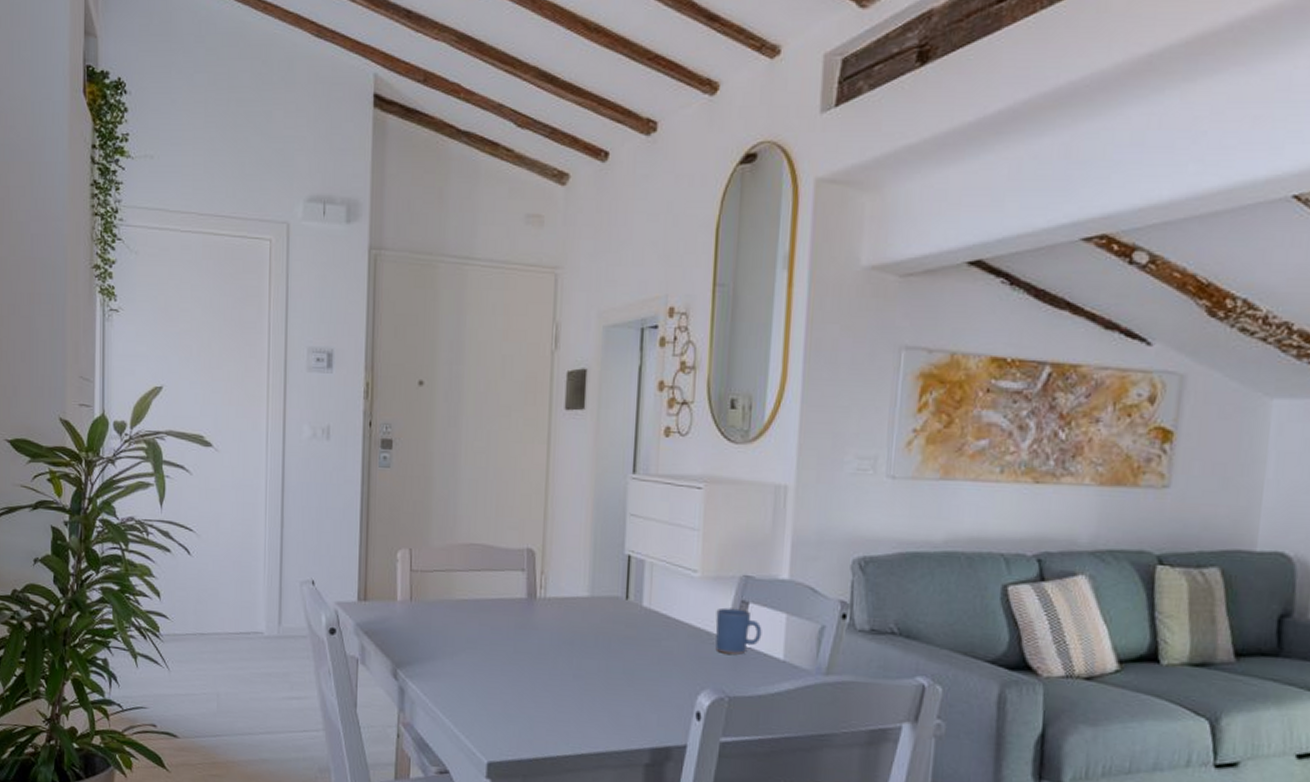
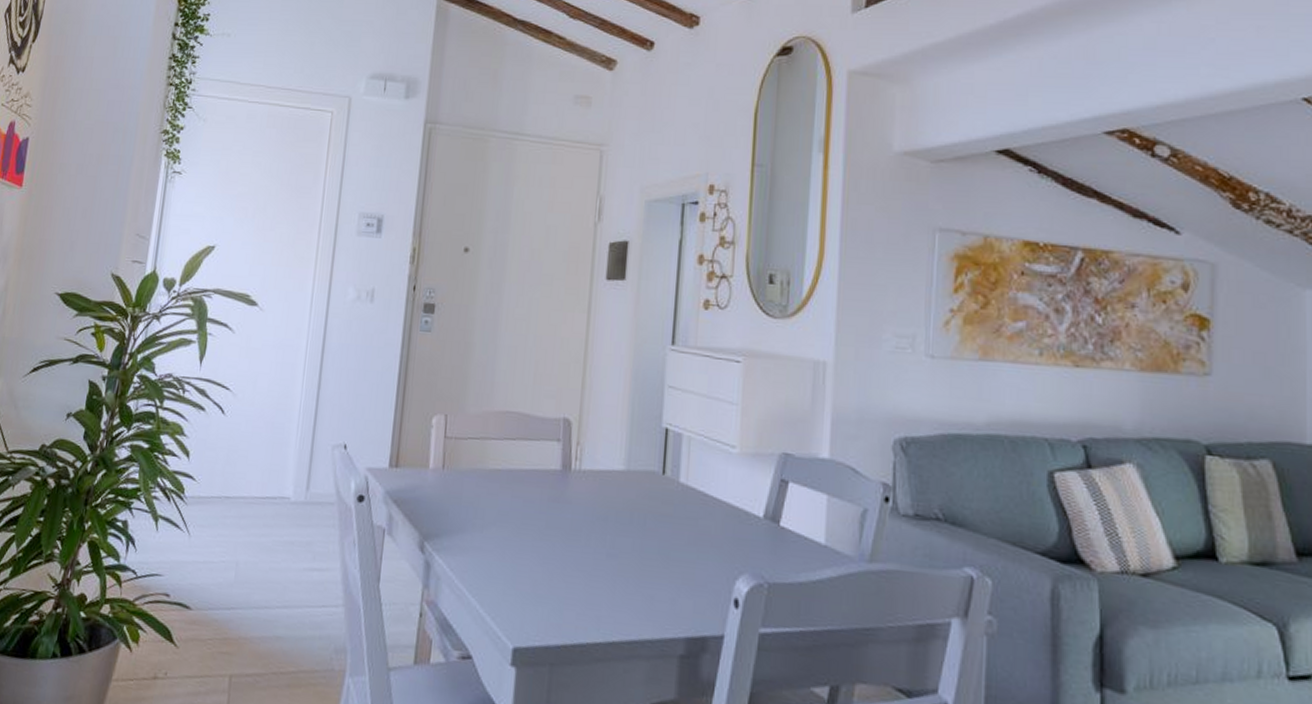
mug: present [715,607,762,655] -> none [754,486,803,537]

